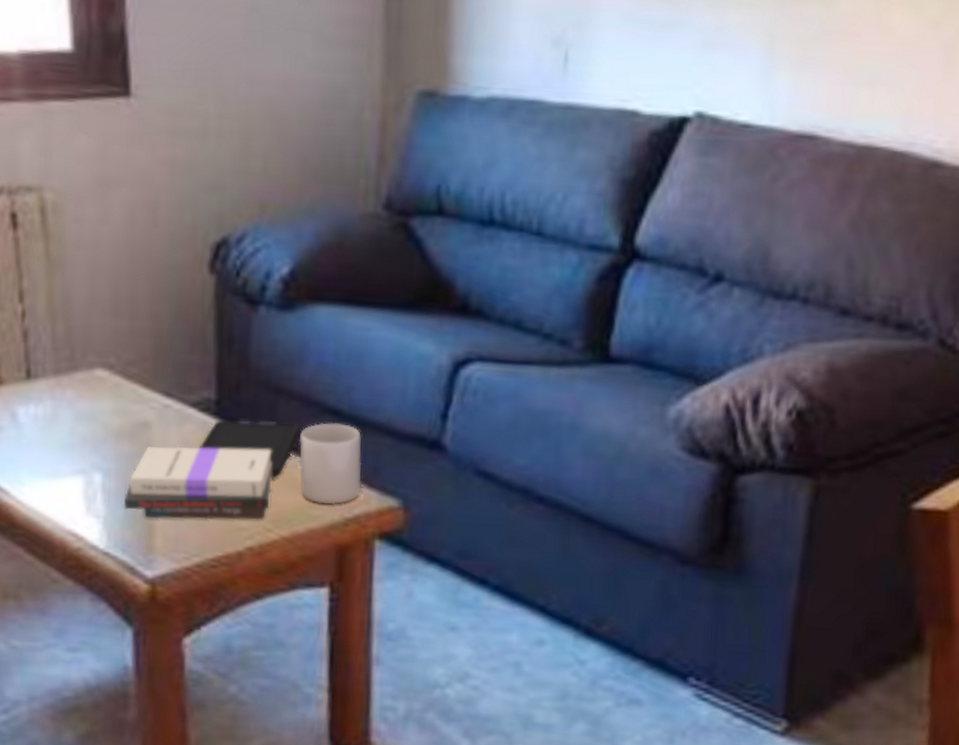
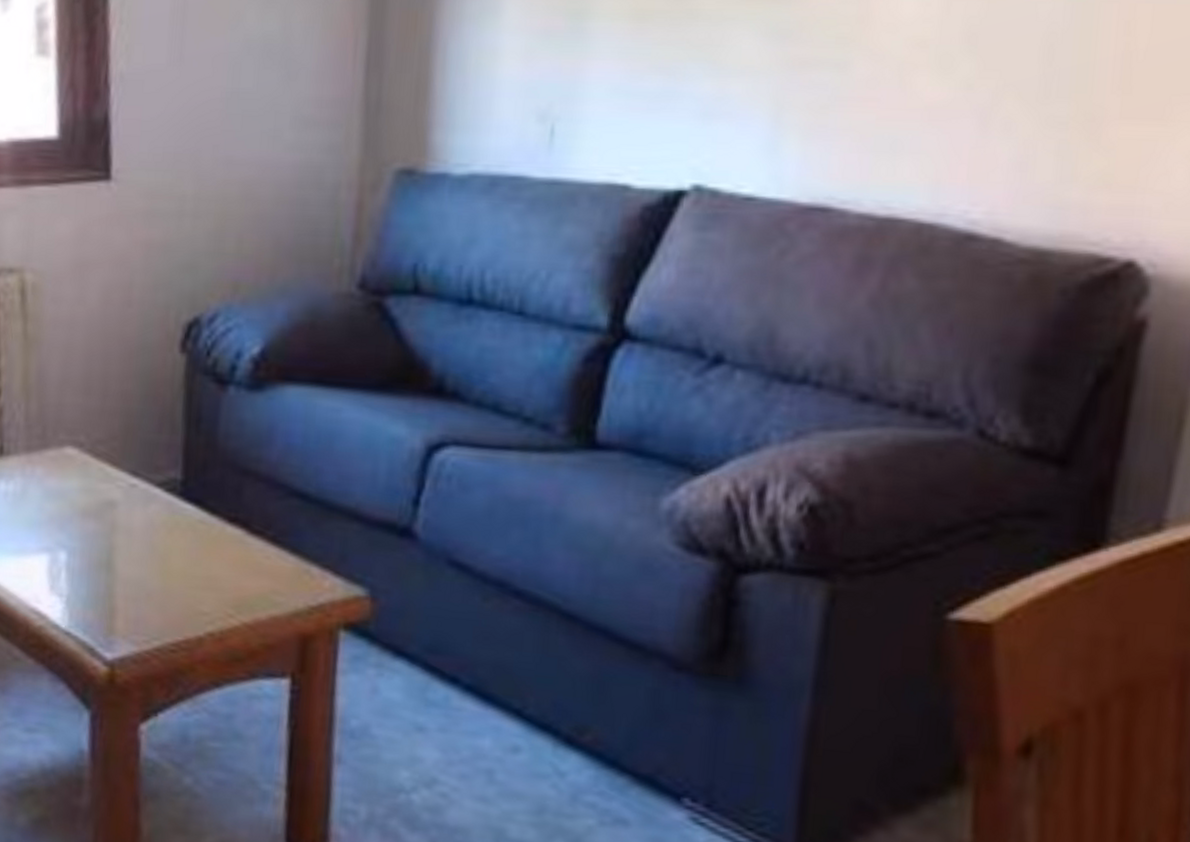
books: present [123,446,273,520] -> none [86,526,237,605]
tablet: present [200,419,300,479] -> none [164,499,266,563]
mug: present [297,422,362,505] -> none [263,506,329,592]

